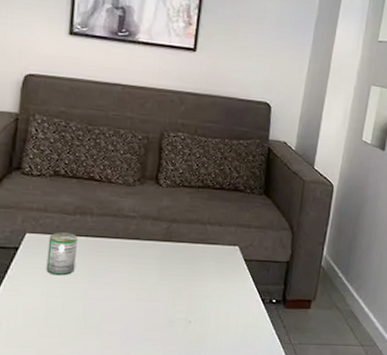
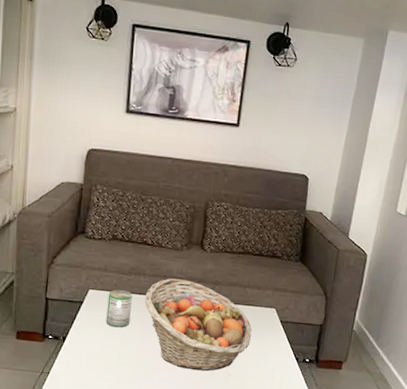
fruit basket: none [91,217,214,320] -> present [144,278,252,372]

